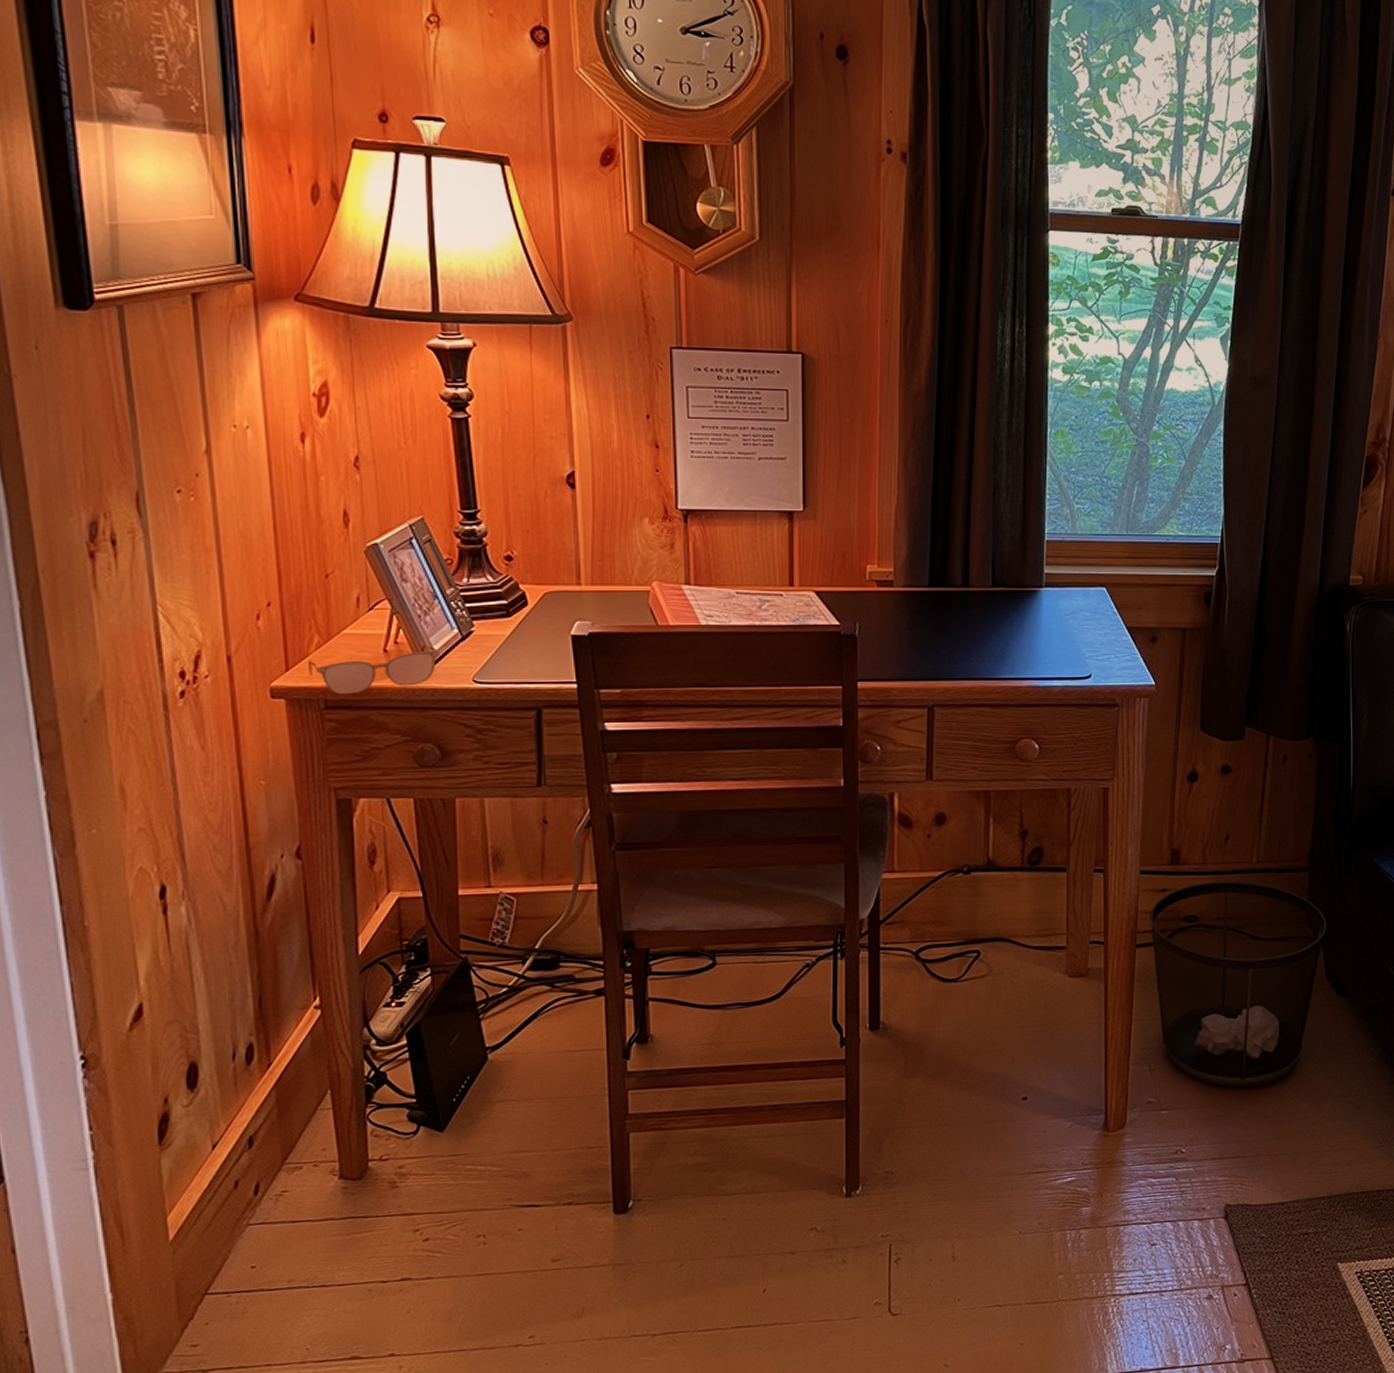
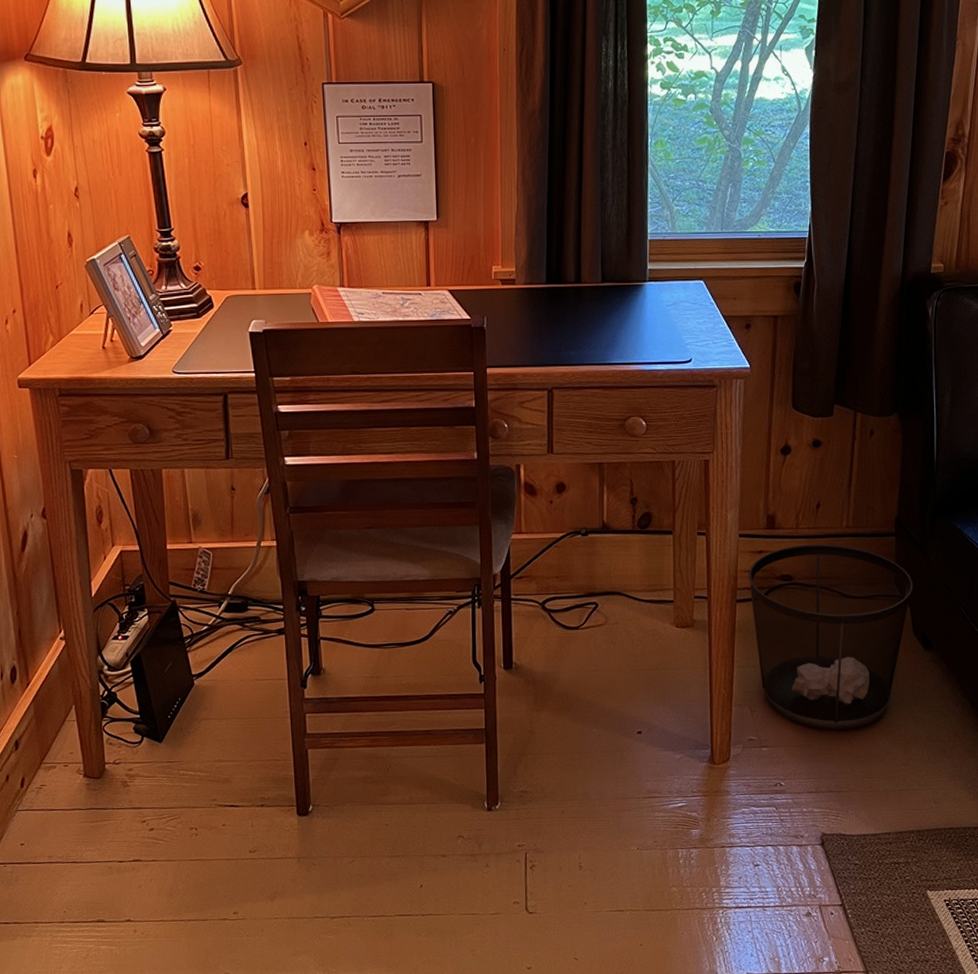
eyeglasses: present [309,644,440,695] -> none [46,341,146,385]

